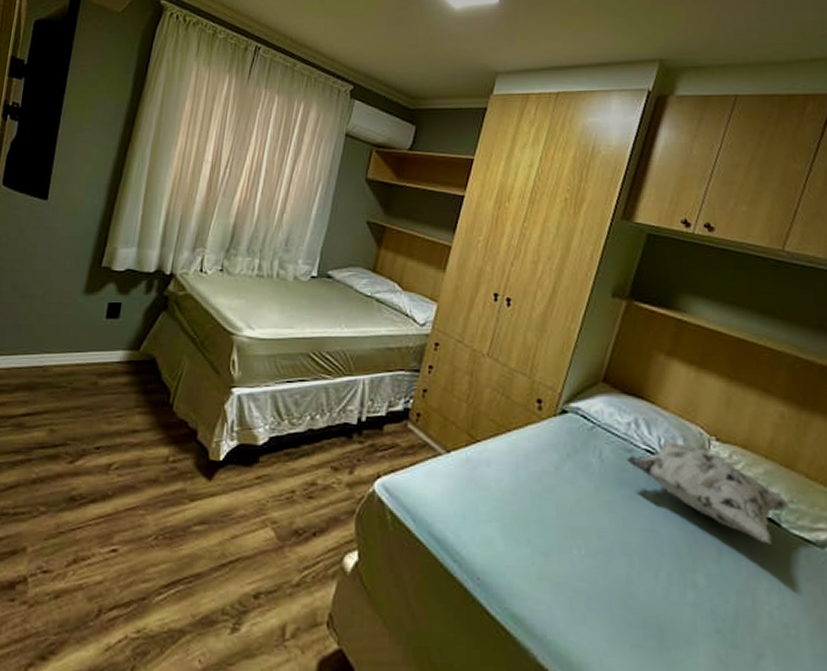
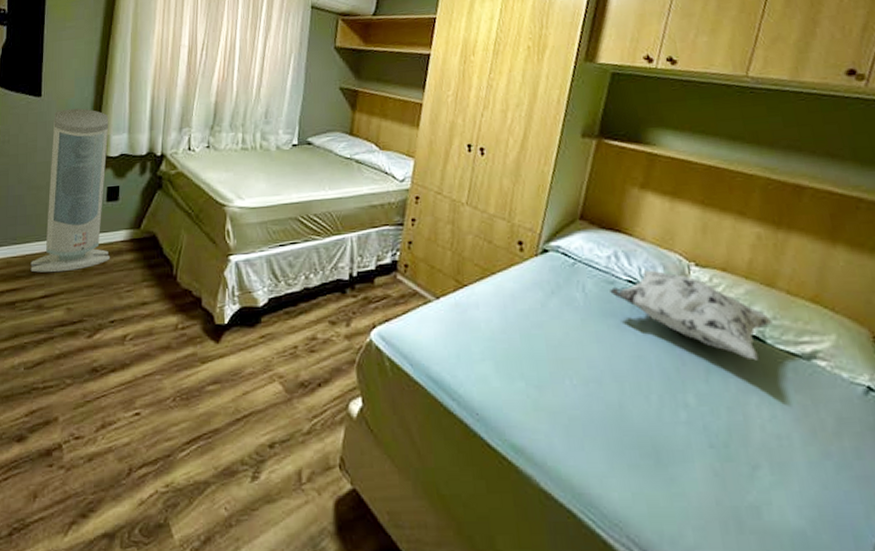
air purifier: none [14,215,118,390] -> present [30,108,110,273]

